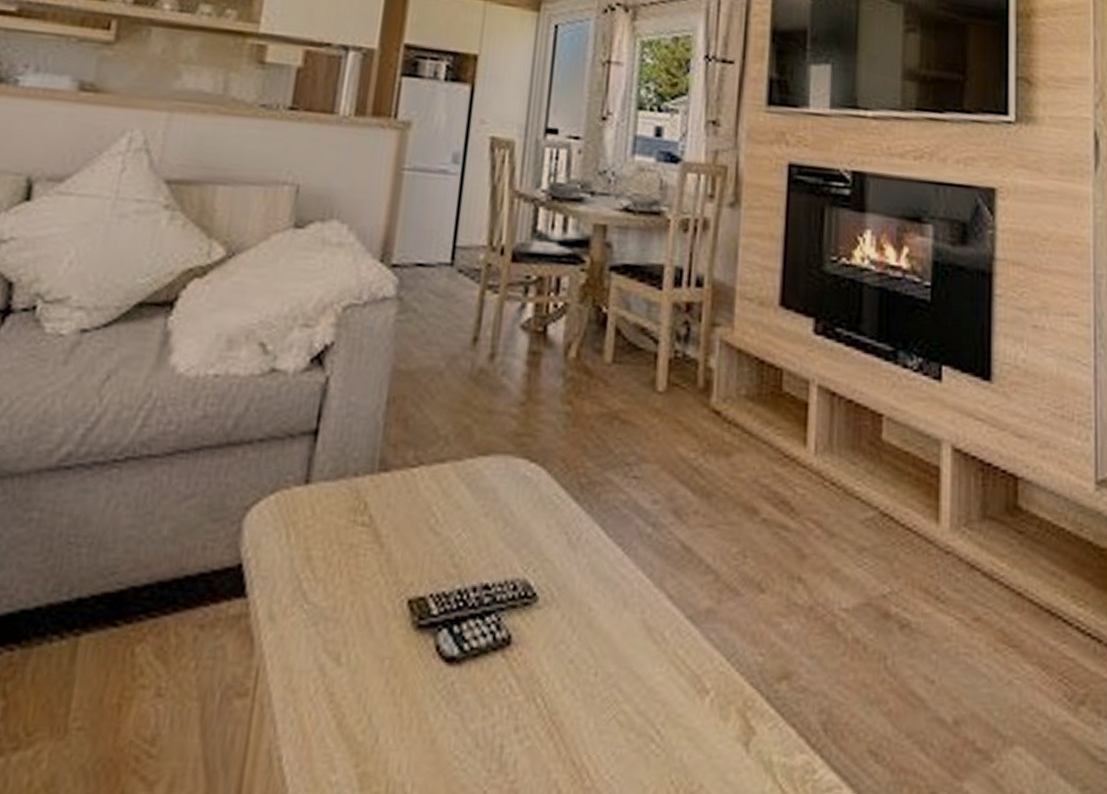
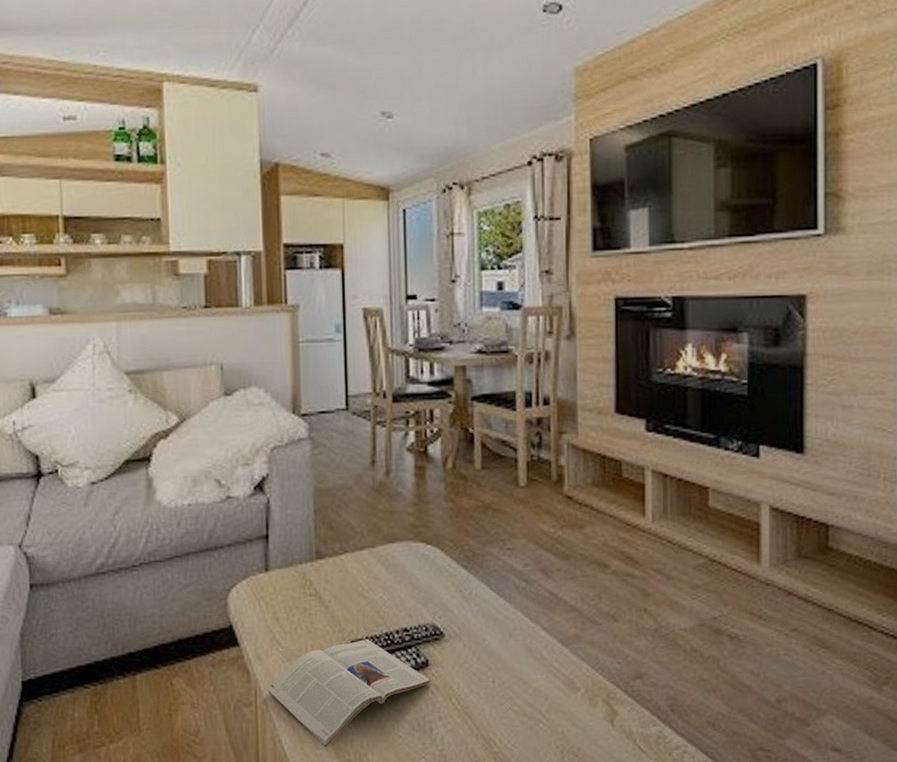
magazine: none [275,597,510,772] -> present [267,639,430,748]

